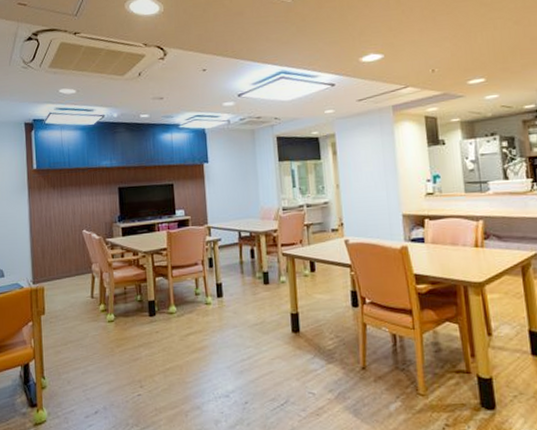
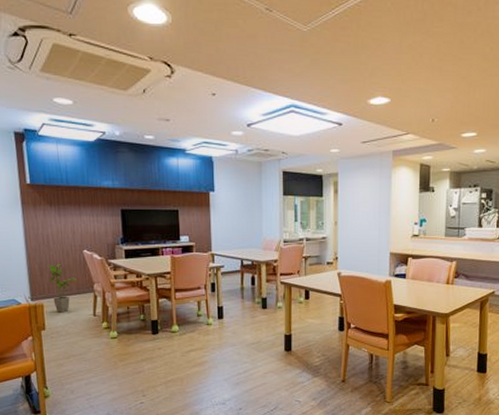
house plant: none [48,246,76,296] -> present [46,264,77,313]

